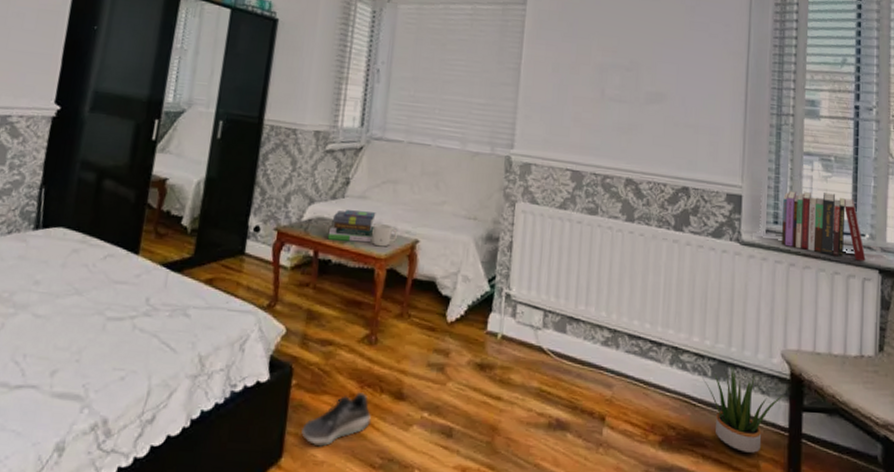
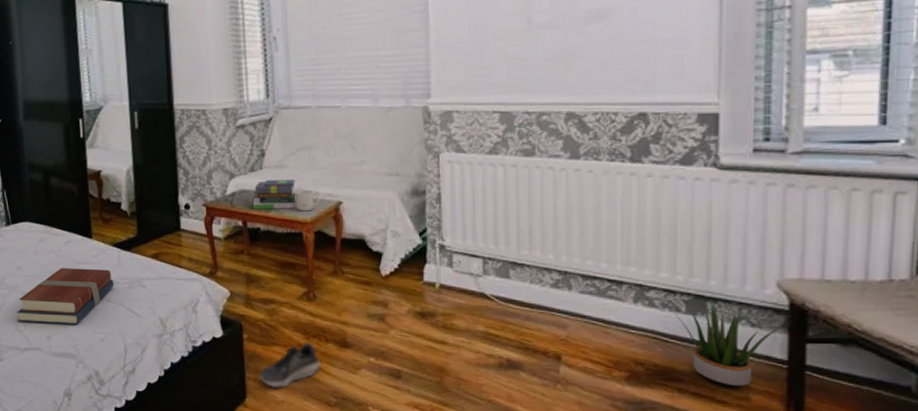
books: none [17,285,153,358] -> present [17,267,114,324]
books: present [782,191,866,262] -> none [776,95,900,173]

